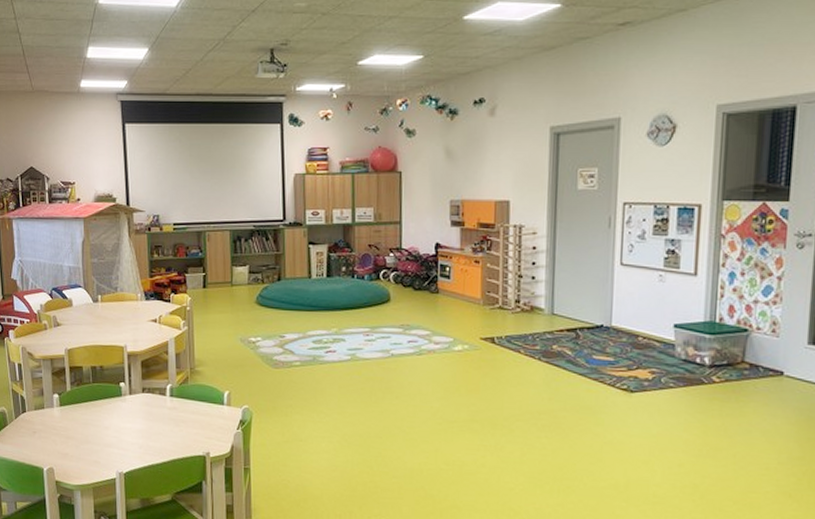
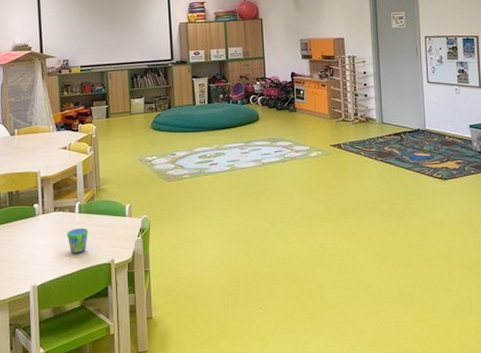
snack cup: none [156,413,181,442] -> present [66,227,89,254]

